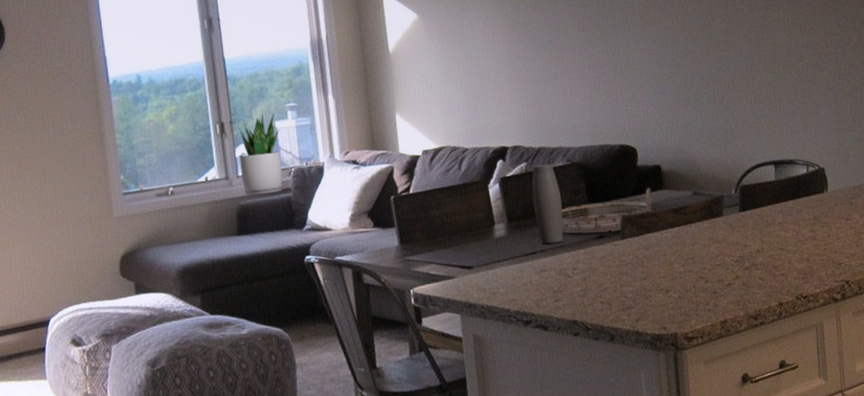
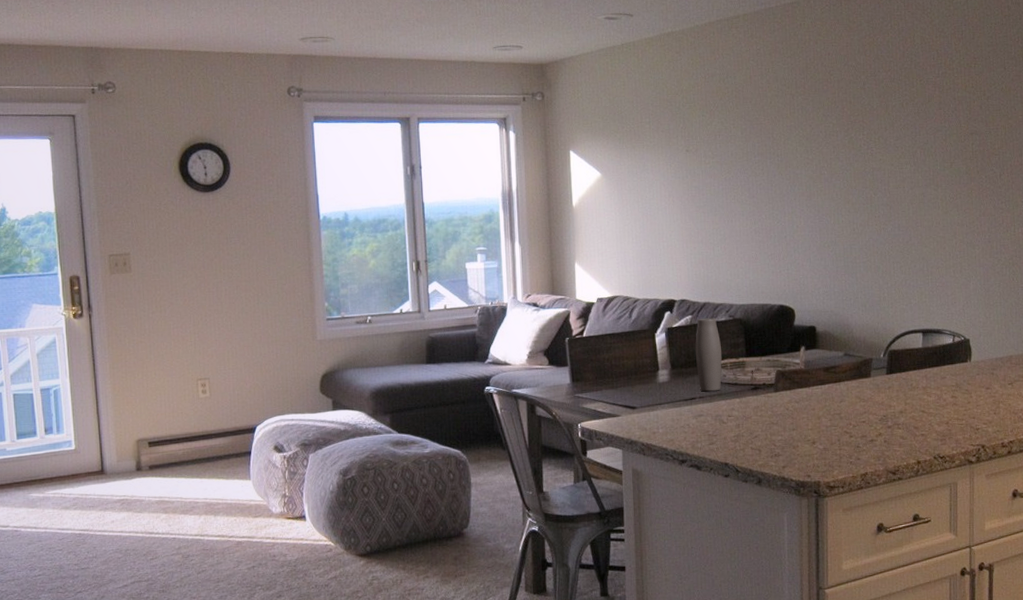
planter: present [237,114,283,196] -> none [432,255,470,329]

